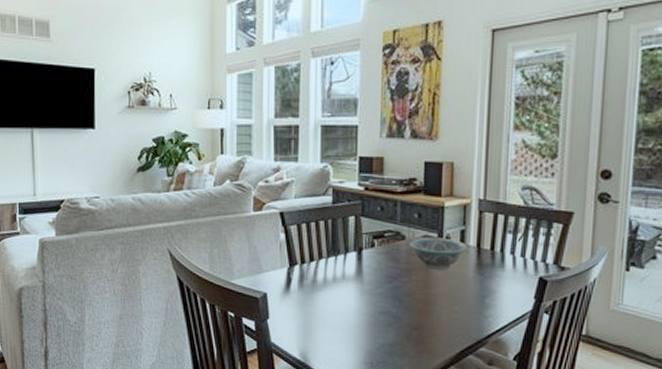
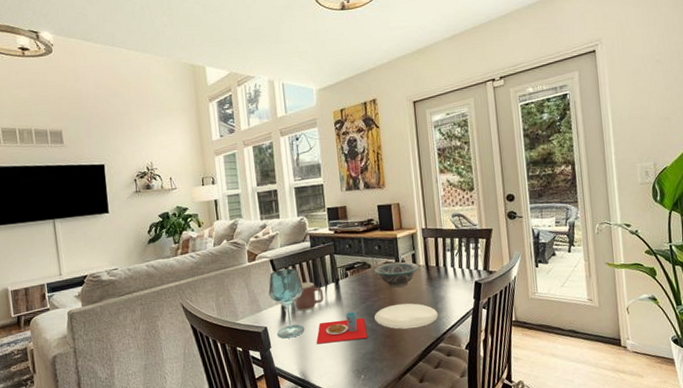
wine glass: none [274,225,317,311] -> present [268,268,305,339]
mug: none [303,245,341,281] -> present [294,281,324,311]
place setting: none [325,291,389,326] -> present [317,312,368,344]
plate: none [401,290,484,325] -> present [374,303,438,330]

